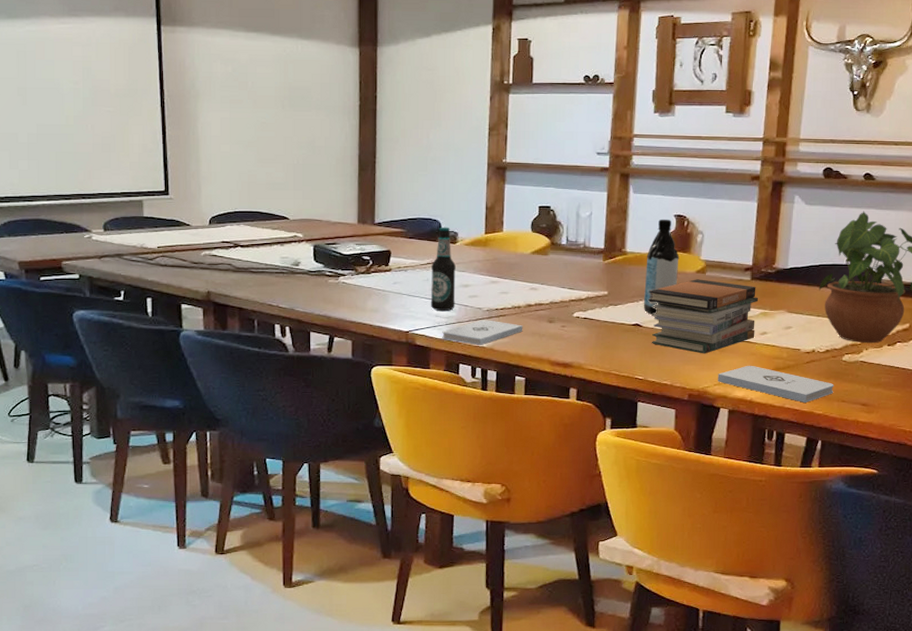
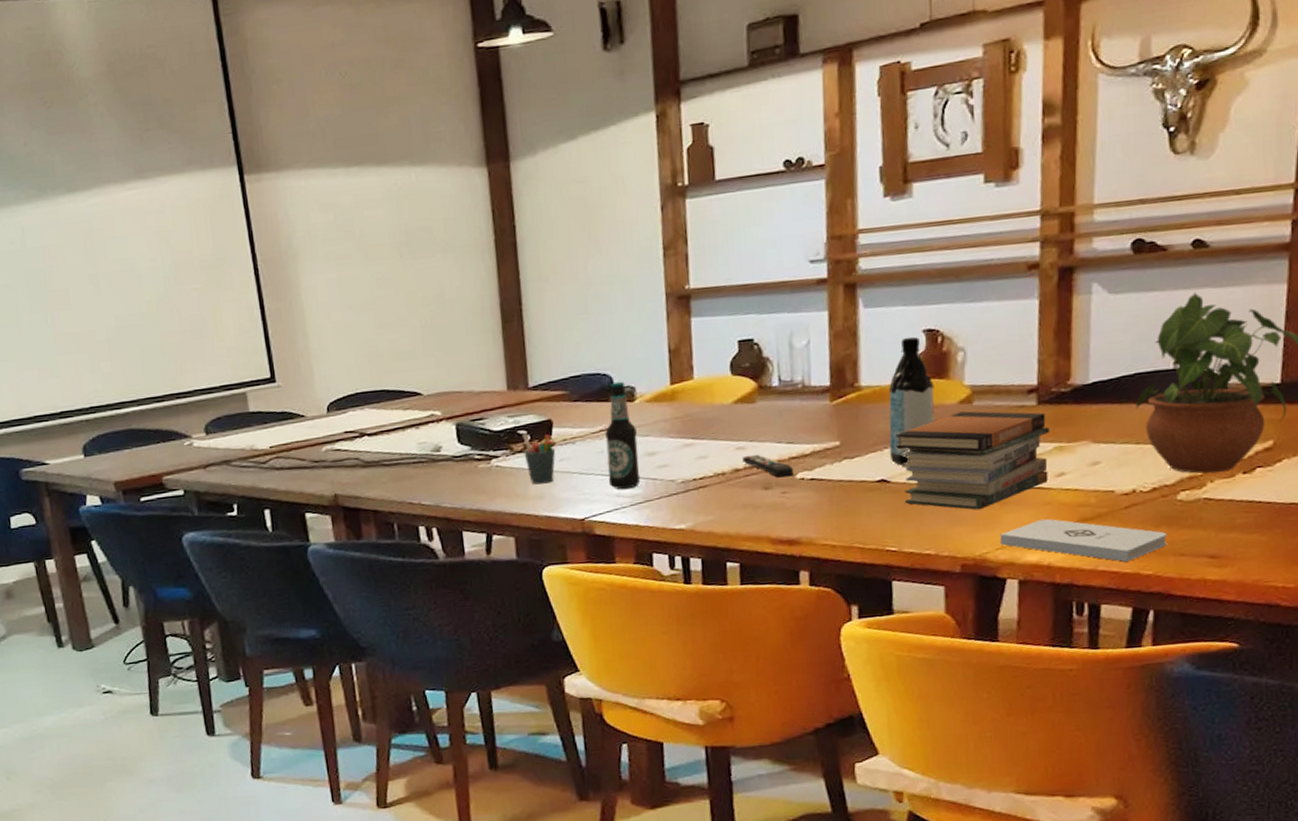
pen holder: none [366,258,391,300] -> present [522,432,556,485]
notepad: present [442,320,523,345] -> none [627,494,732,528]
remote control: none [534,295,572,314] -> present [742,454,794,478]

